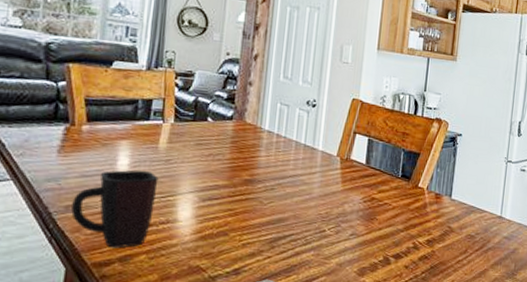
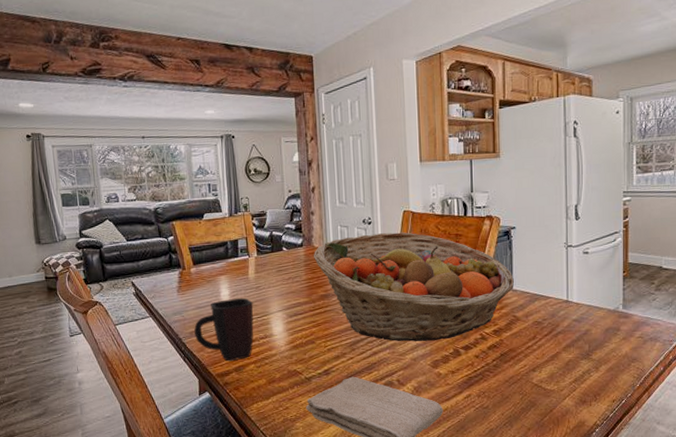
fruit basket: none [244,117,454,245] -> present [314,232,514,342]

